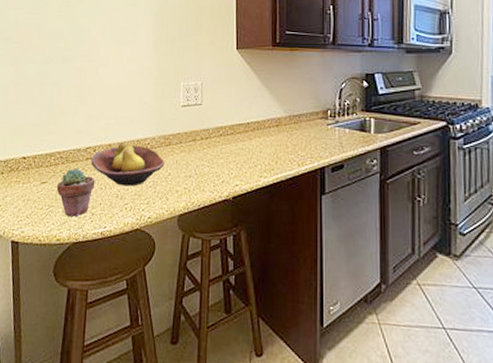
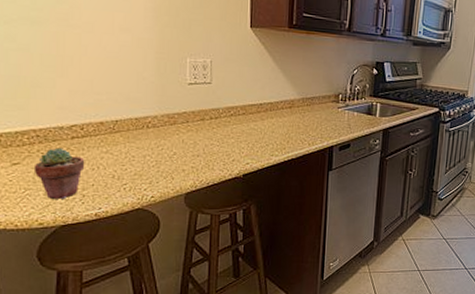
fruit bowl: present [91,142,165,187] -> none [77,120,169,166]

